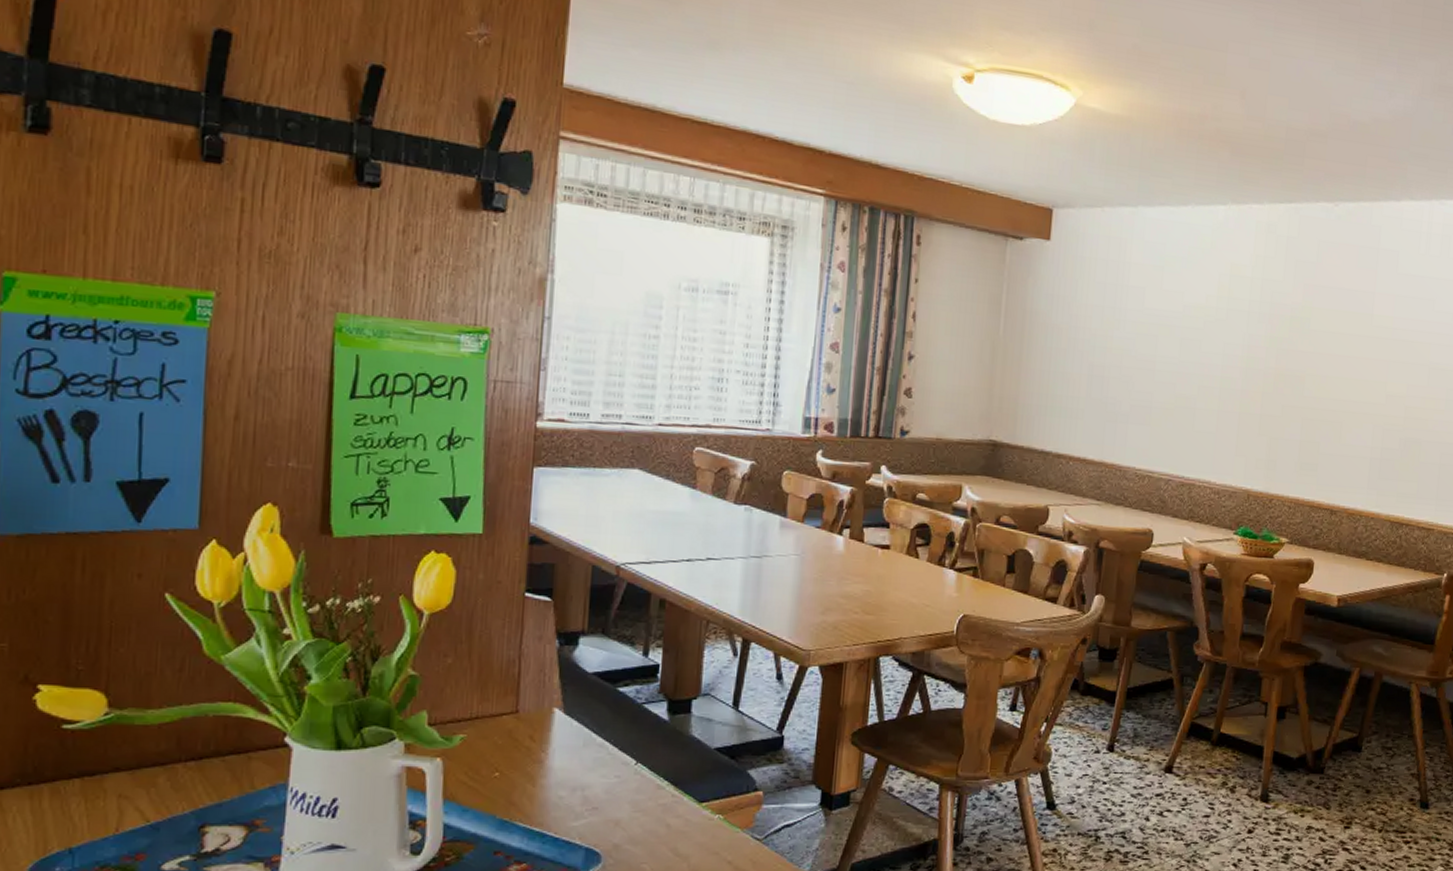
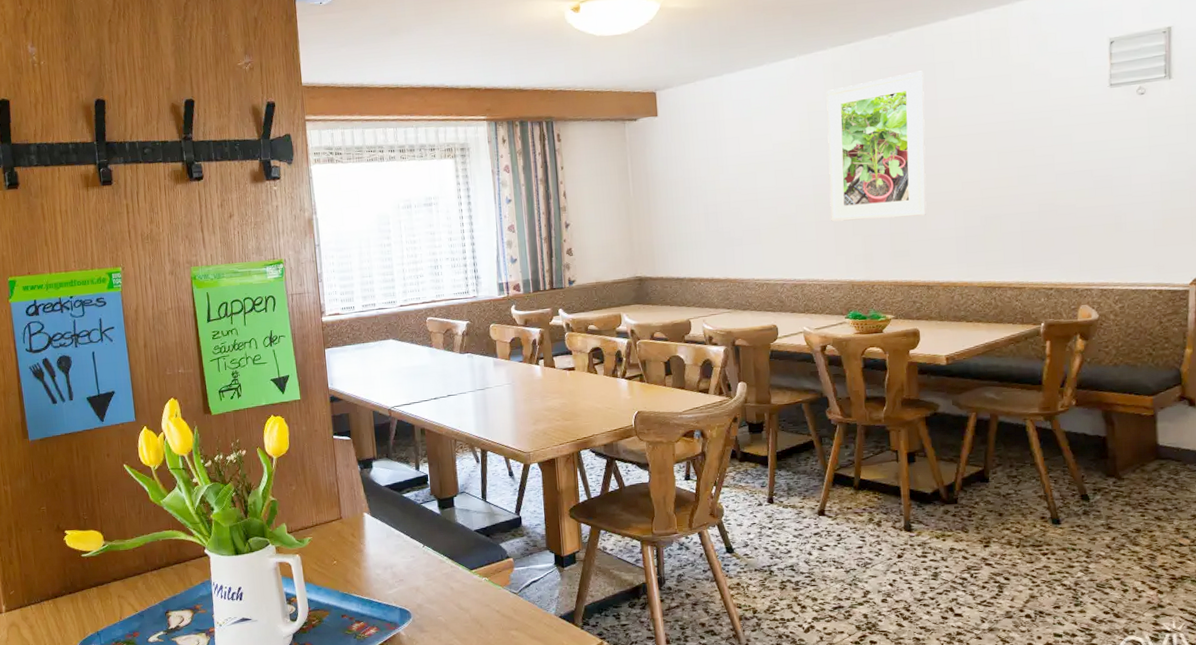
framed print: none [1236,253,1366,427] -> present [826,70,927,222]

